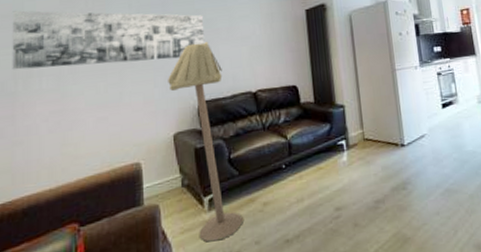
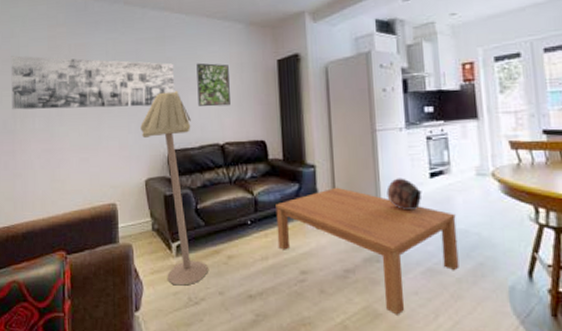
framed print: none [227,14,262,56] -> present [196,63,230,107]
coffee table: none [309,123,471,237] -> present [276,187,459,315]
decorative sphere: none [407,110,437,139] -> present [386,178,422,210]

